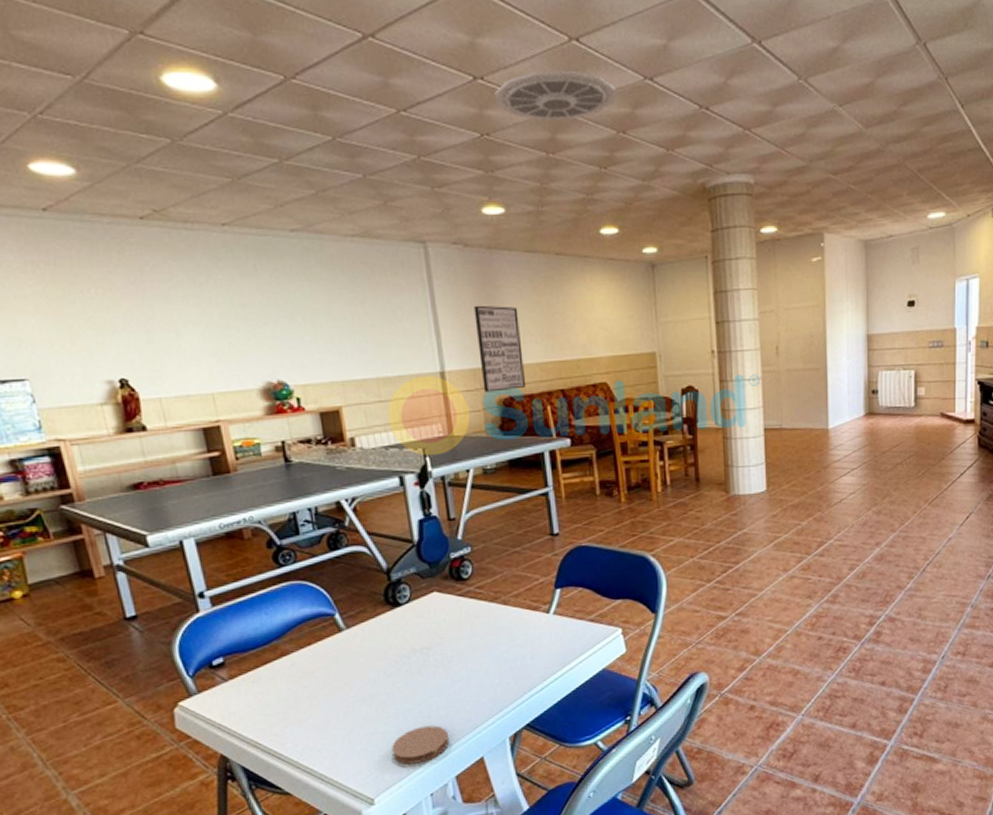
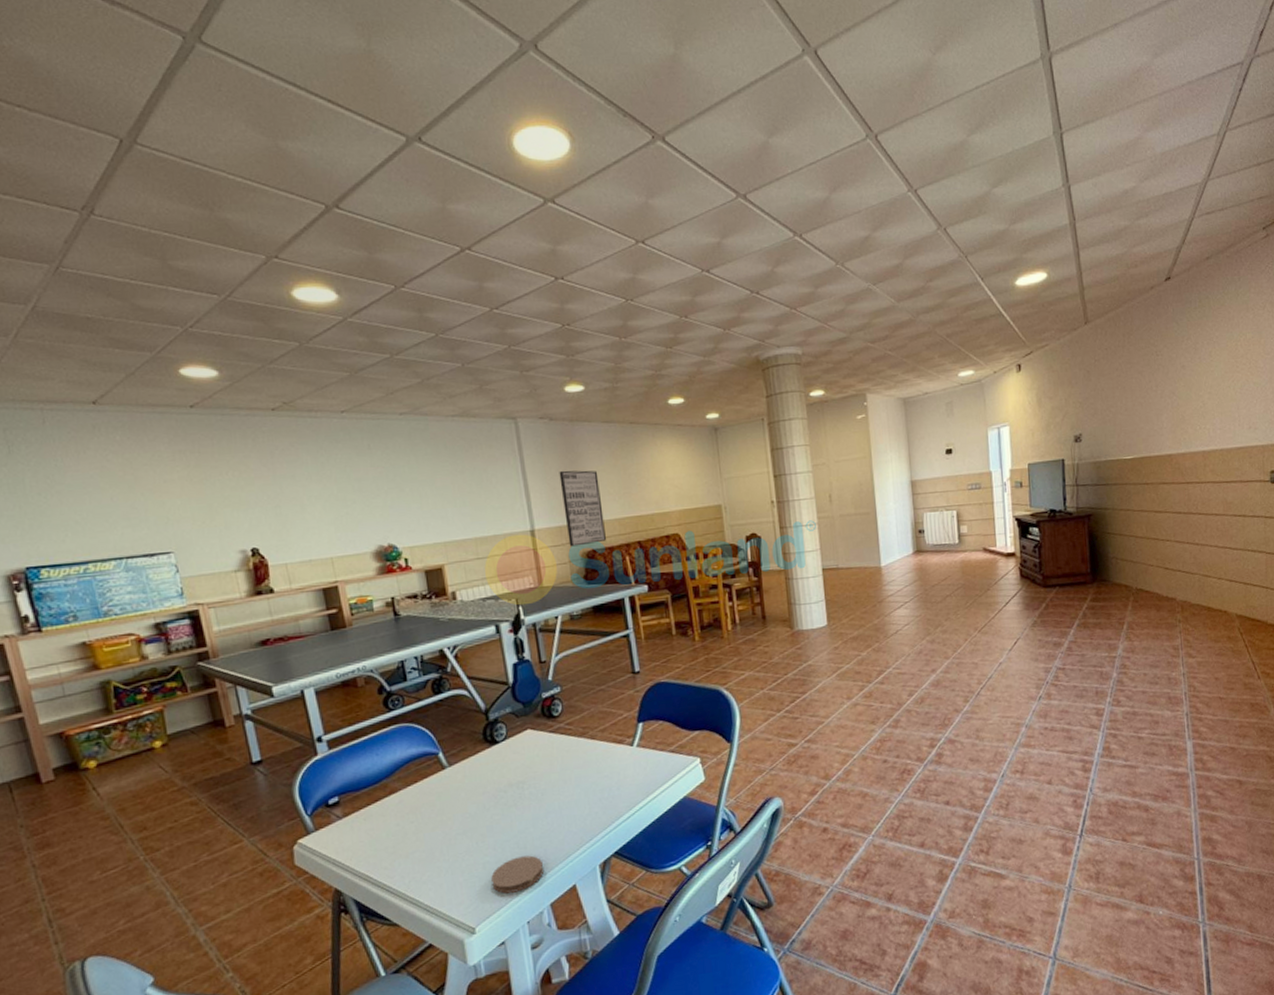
ceiling vent: present [494,70,617,120] -> none [573,267,679,311]

